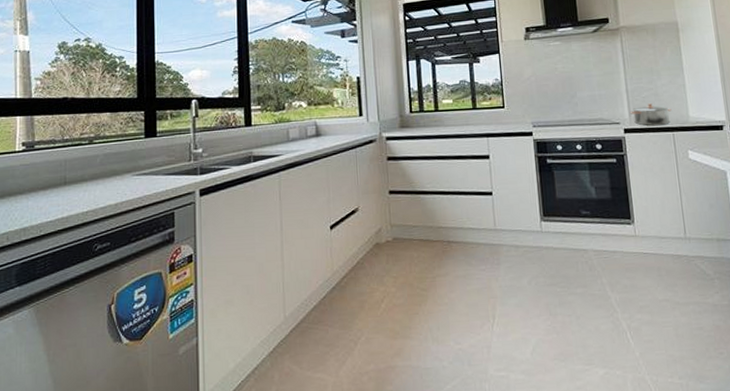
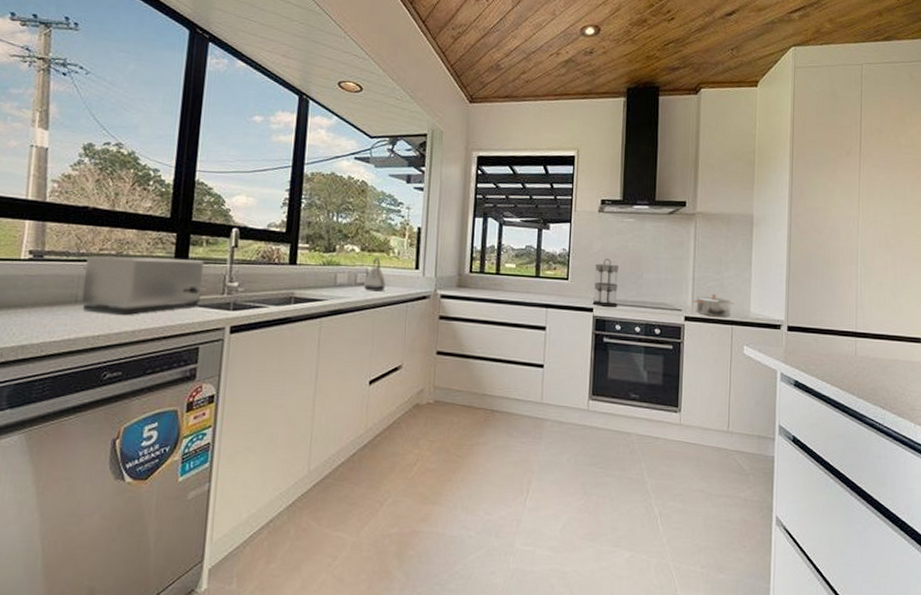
toaster: none [69,133,171,191] -> present [81,255,205,315]
kettle: none [313,110,335,142] -> present [363,258,387,292]
spice rack: none [528,82,556,130] -> present [592,258,620,307]

